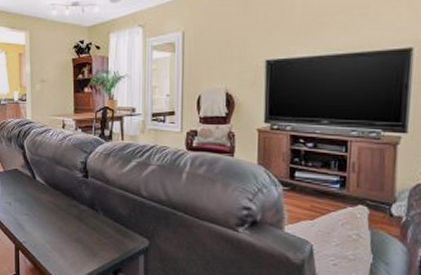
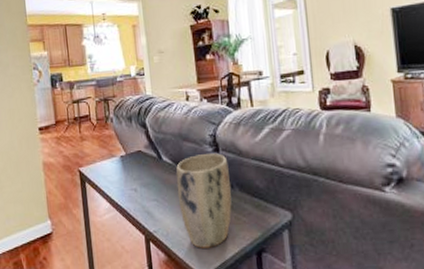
plant pot: none [47,178,95,262] -> present [176,153,232,248]

